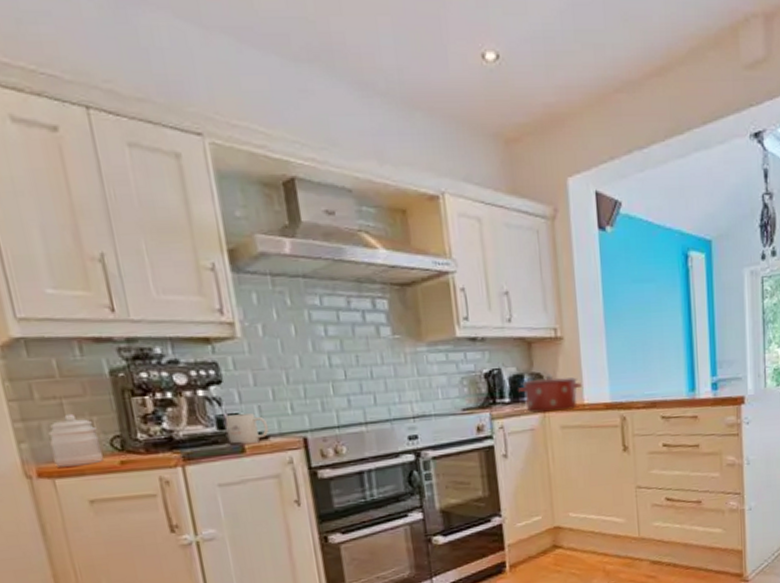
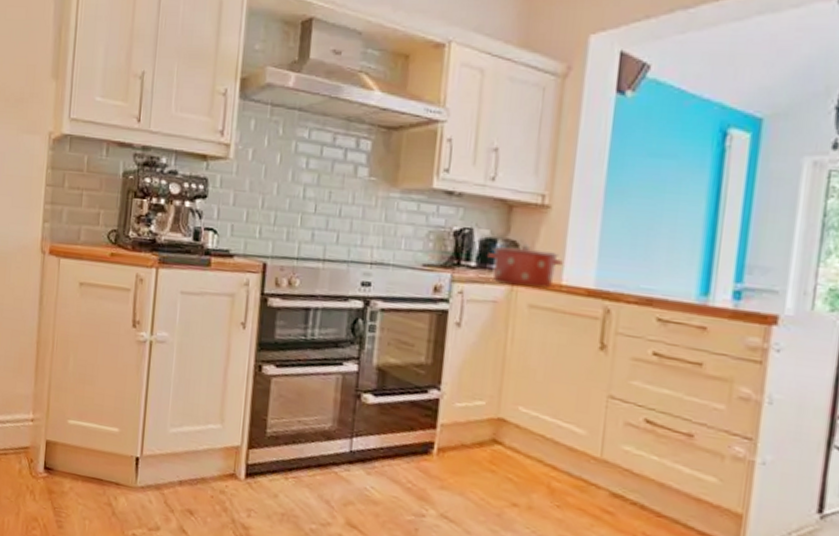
jar: present [48,413,105,467] -> none [64,204,102,252]
mug: present [224,413,269,447] -> none [199,229,236,261]

